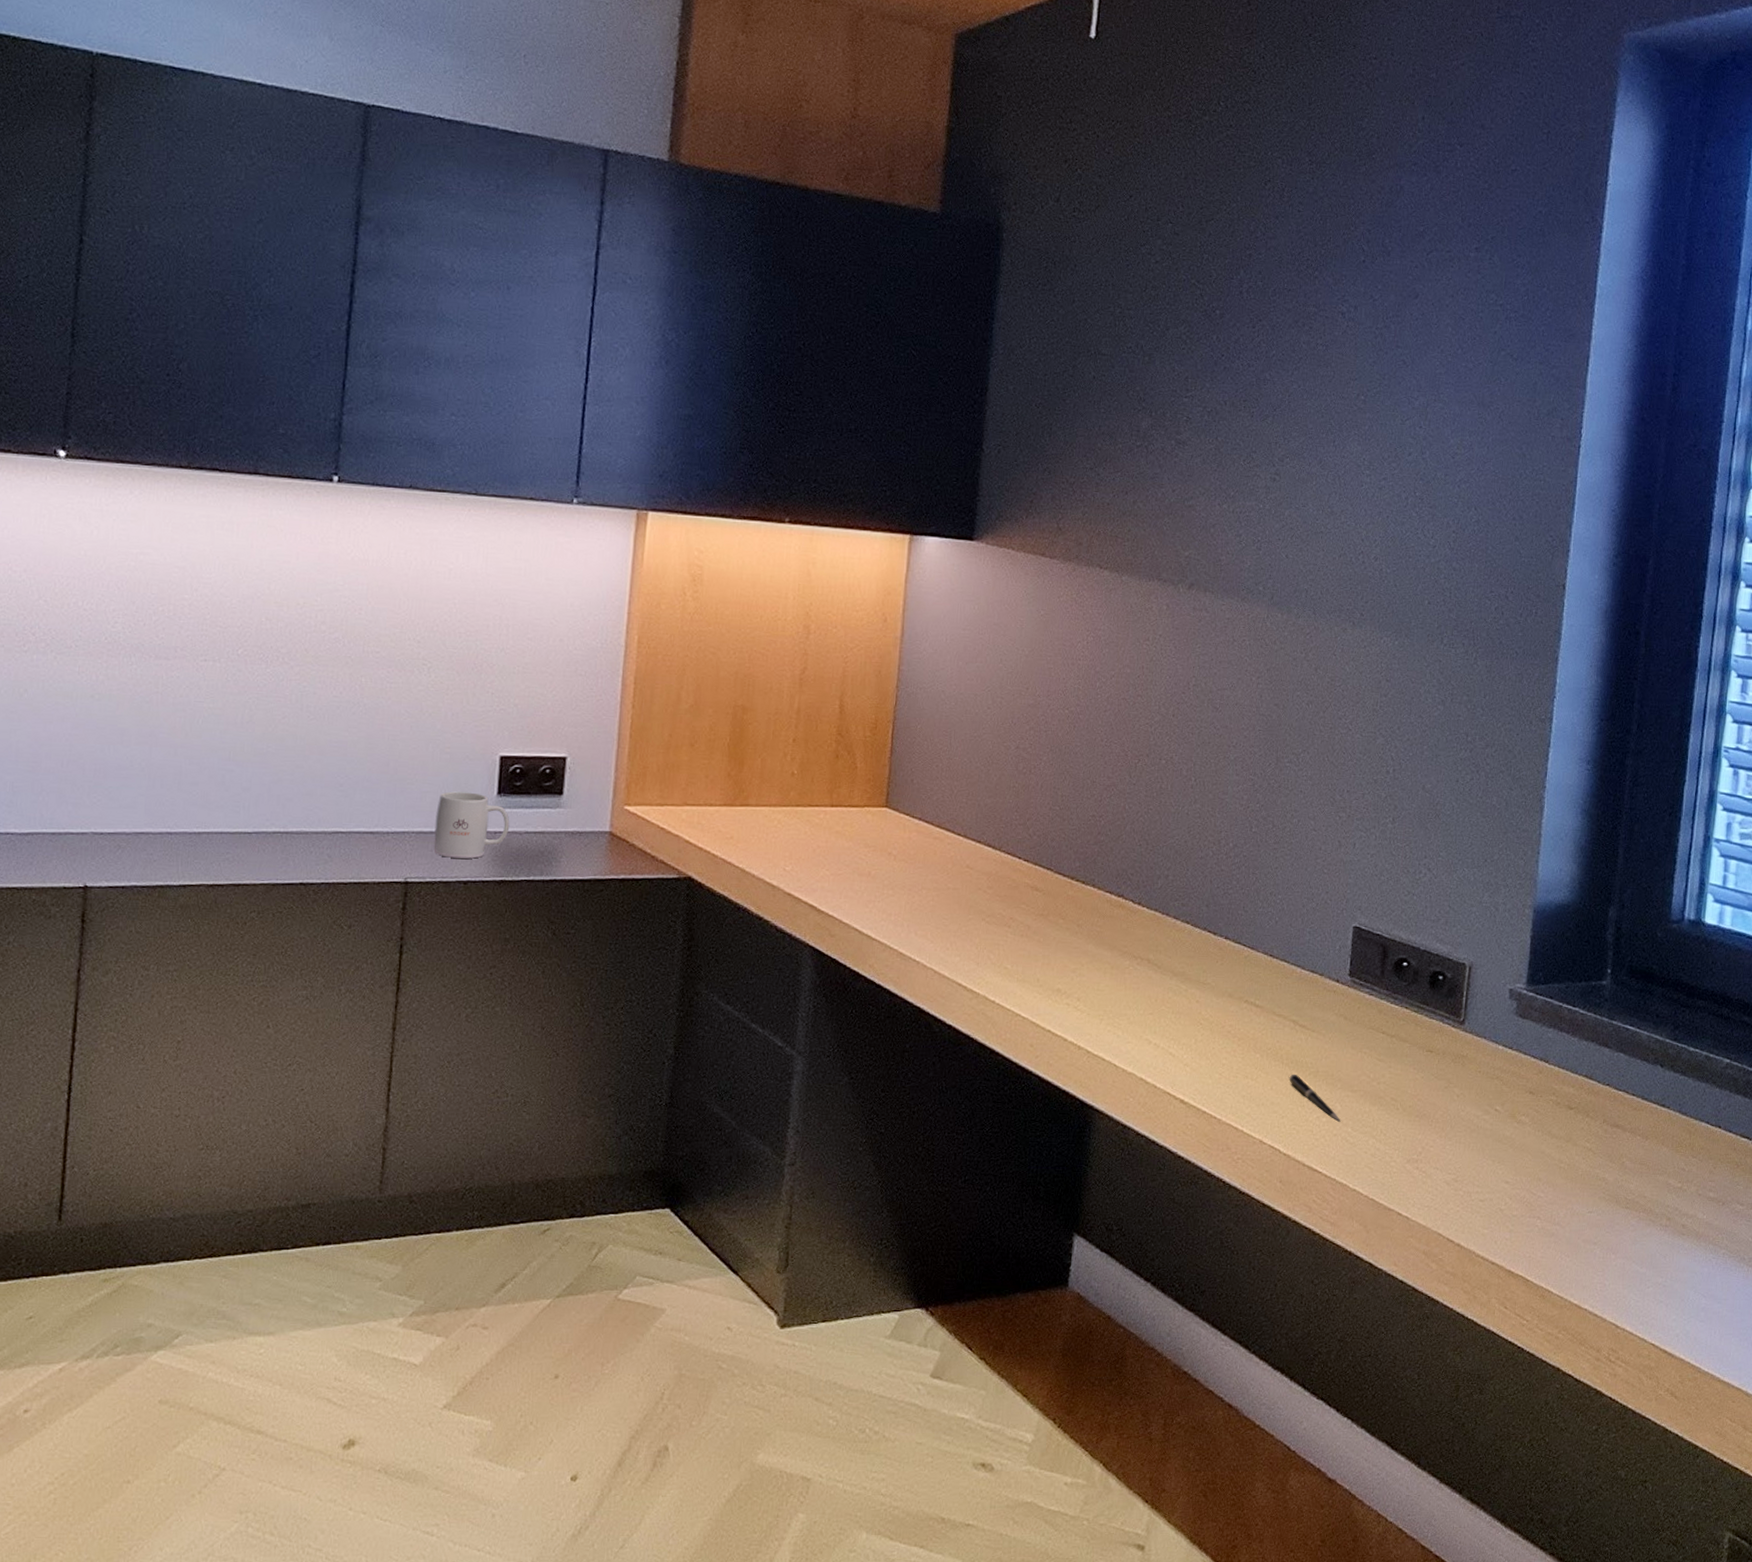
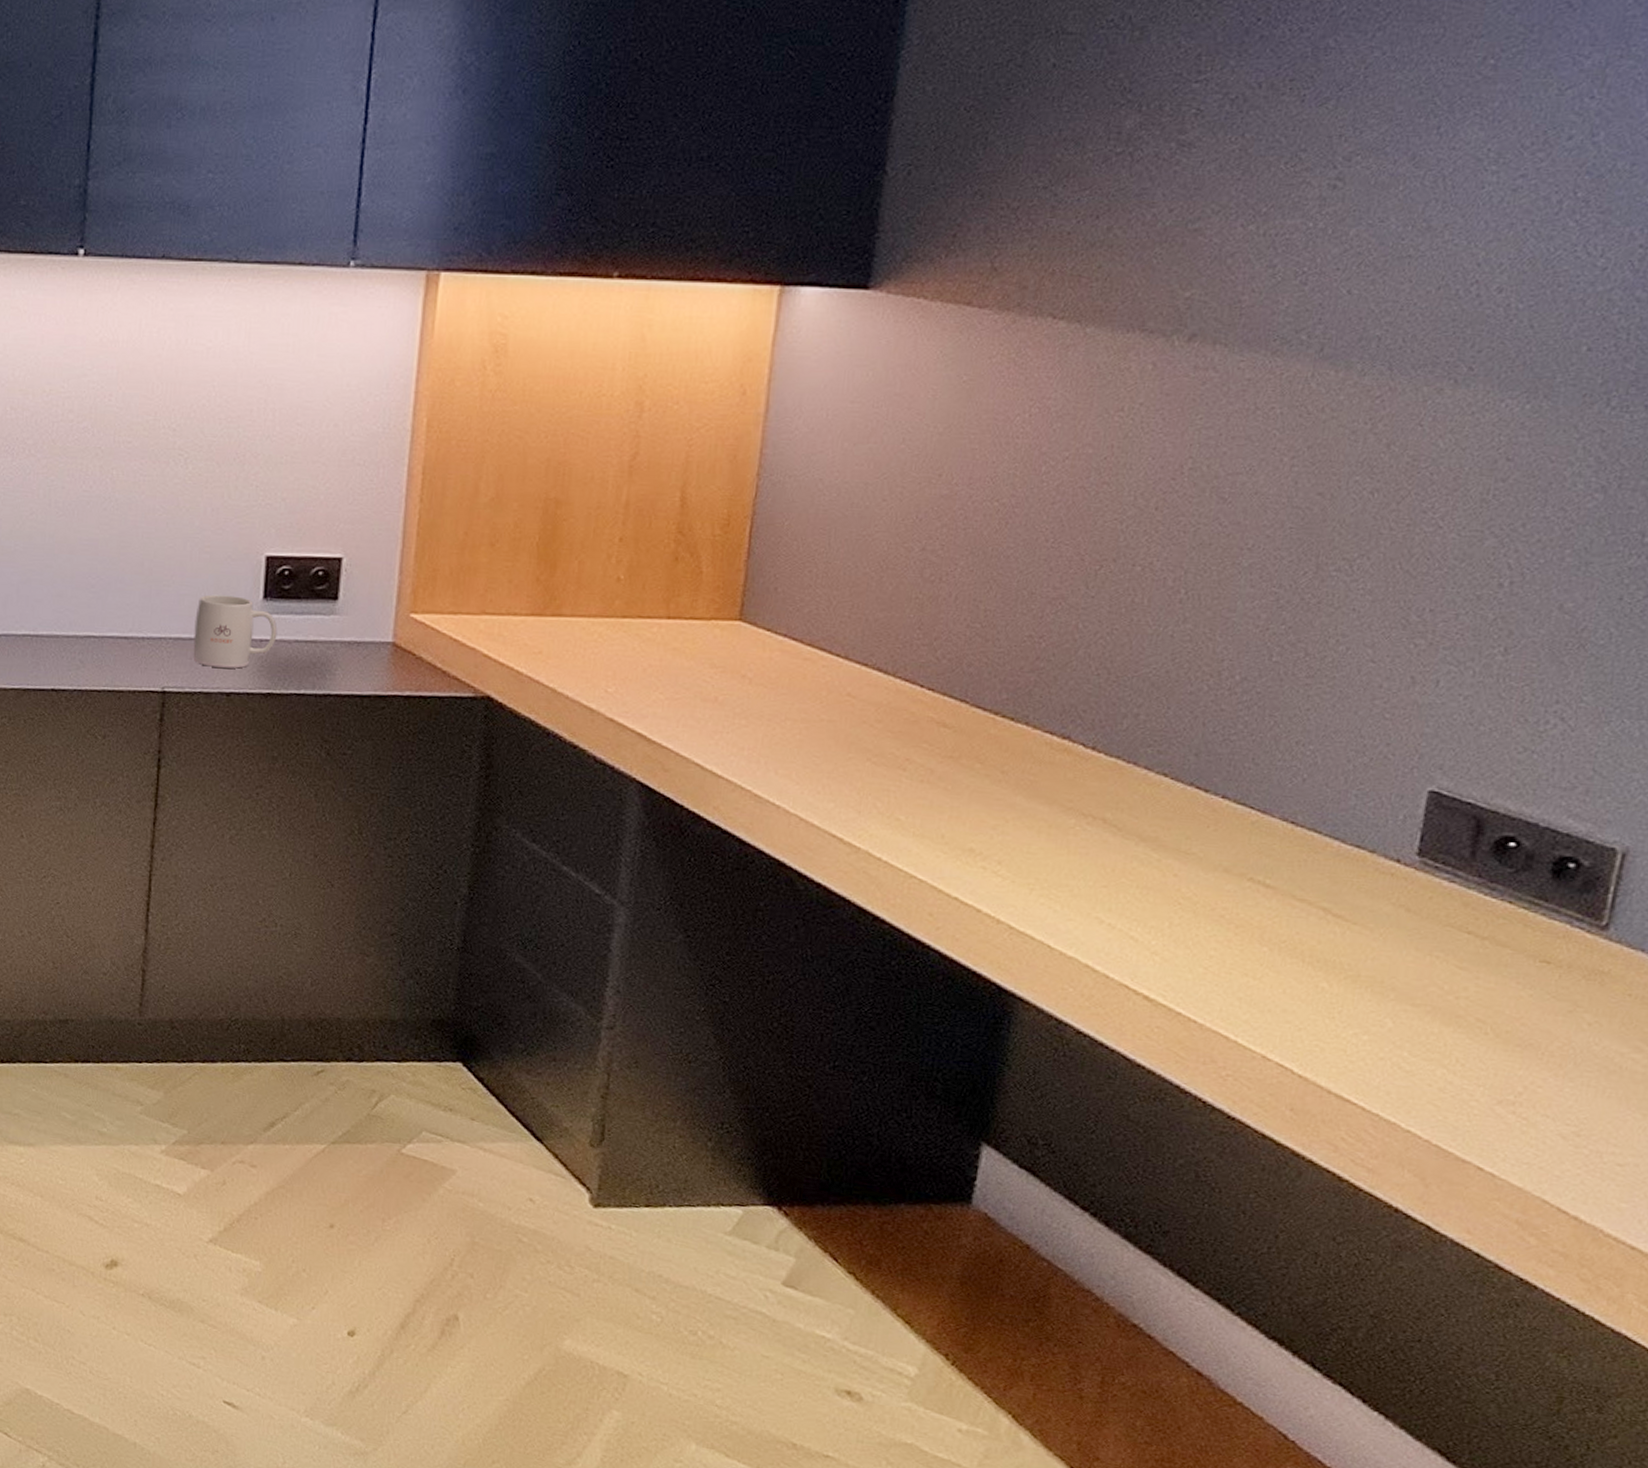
pen: present [1289,1074,1341,1122] -> none [1312,976,1392,1043]

